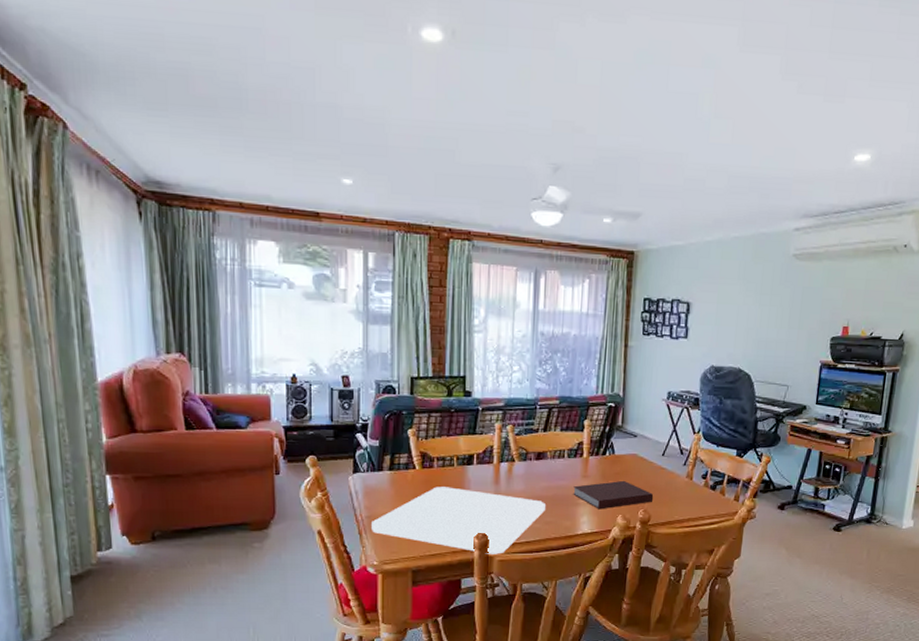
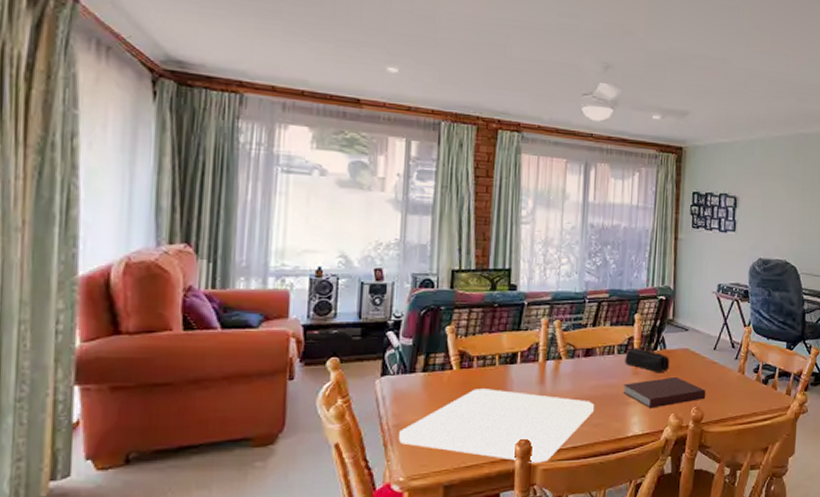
pencil case: none [575,448,619,477] -> present [625,344,670,373]

